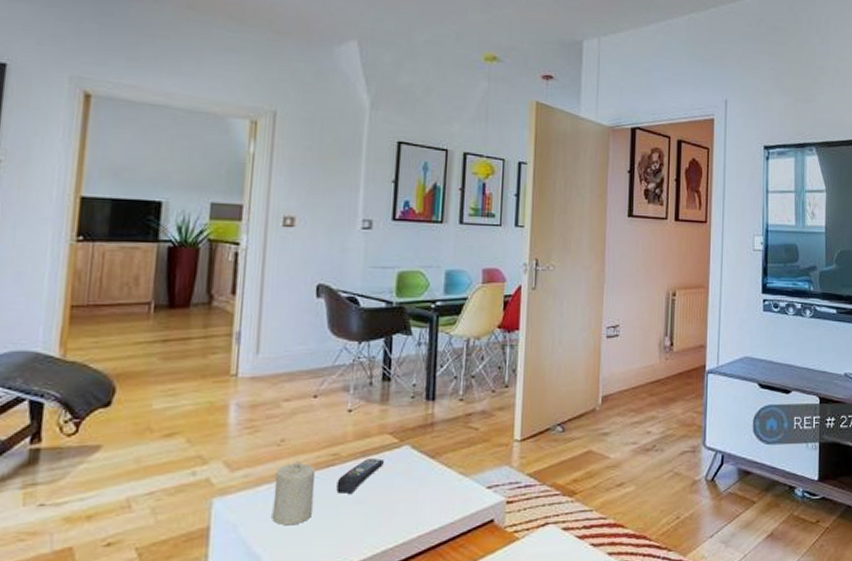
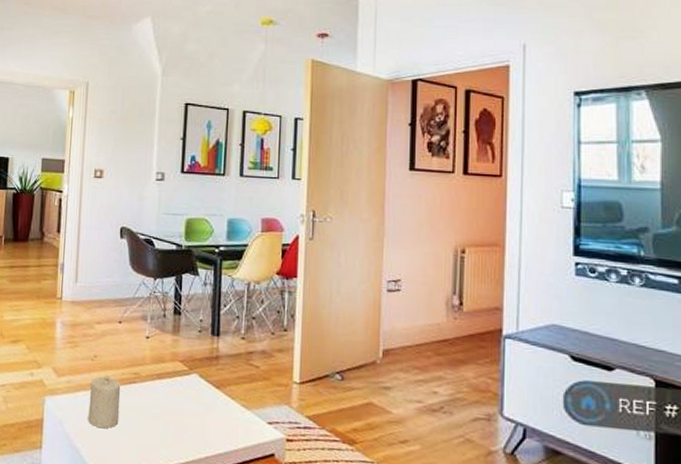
remote control: present [336,458,384,494] -> none [137,381,176,409]

